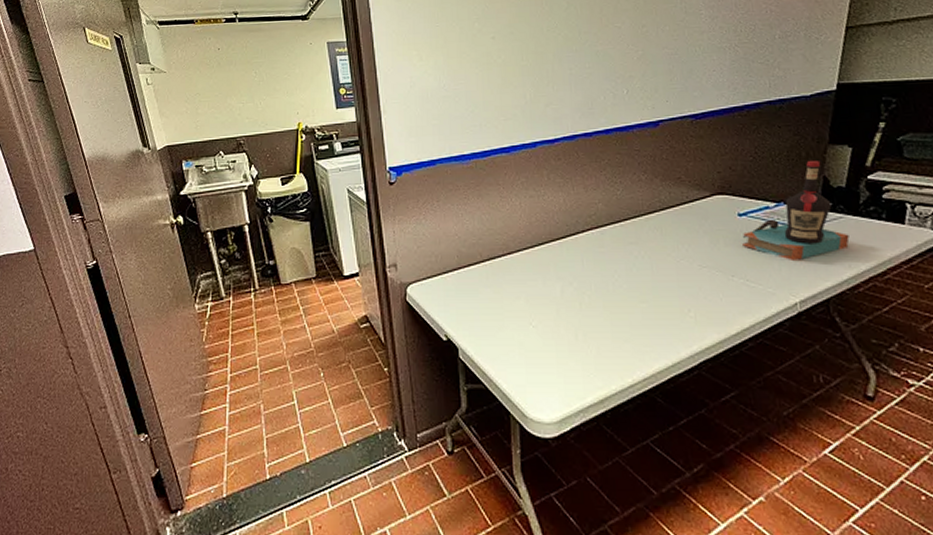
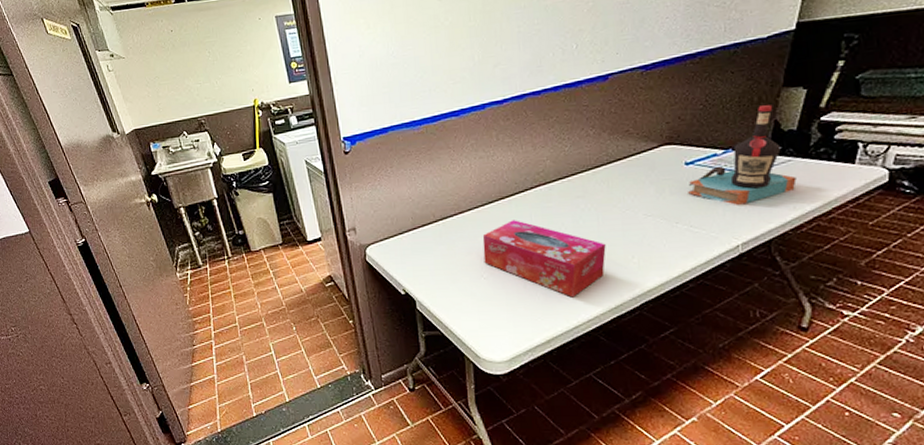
tissue box: none [531,264,661,352] -> present [482,220,606,298]

